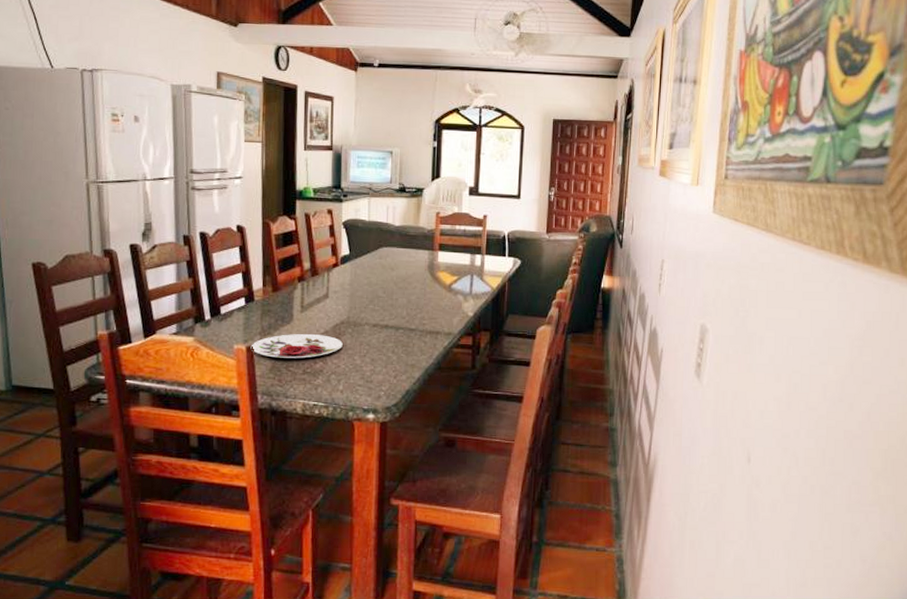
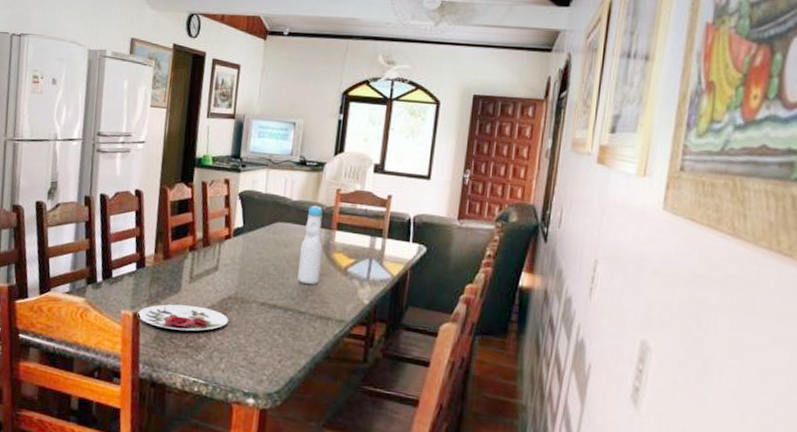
bottle: none [406,229,427,304] -> present [297,205,323,285]

